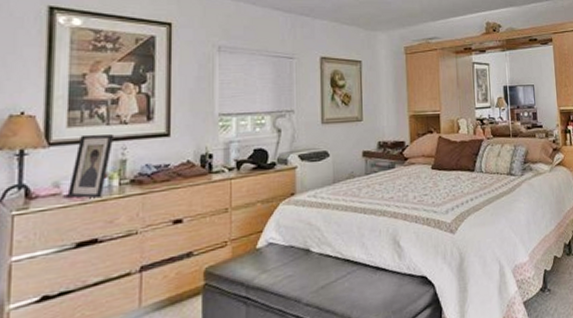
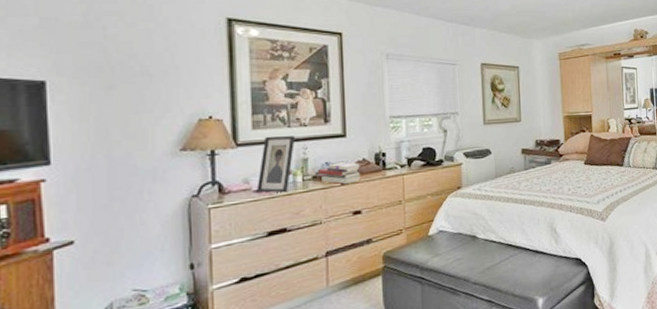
books: none [137,164,184,190] -> present [318,162,361,185]

